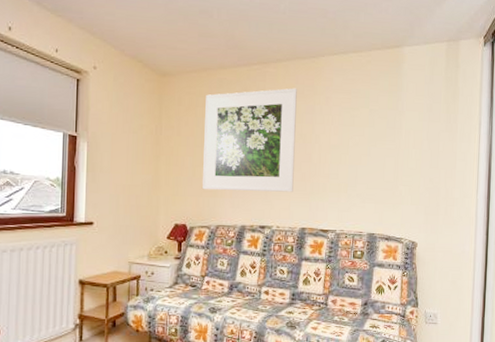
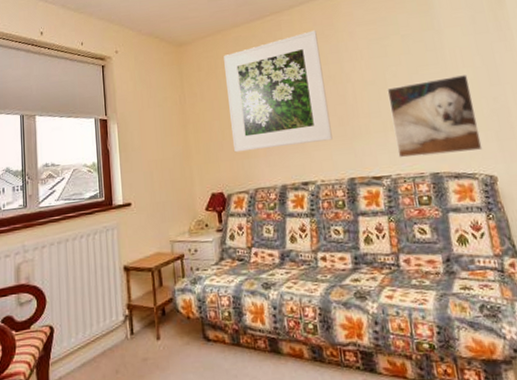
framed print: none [345,154,415,220] -> present [387,73,483,158]

